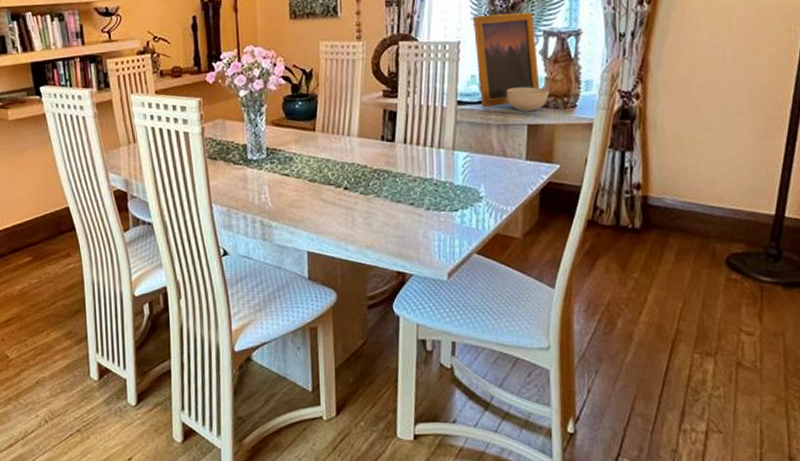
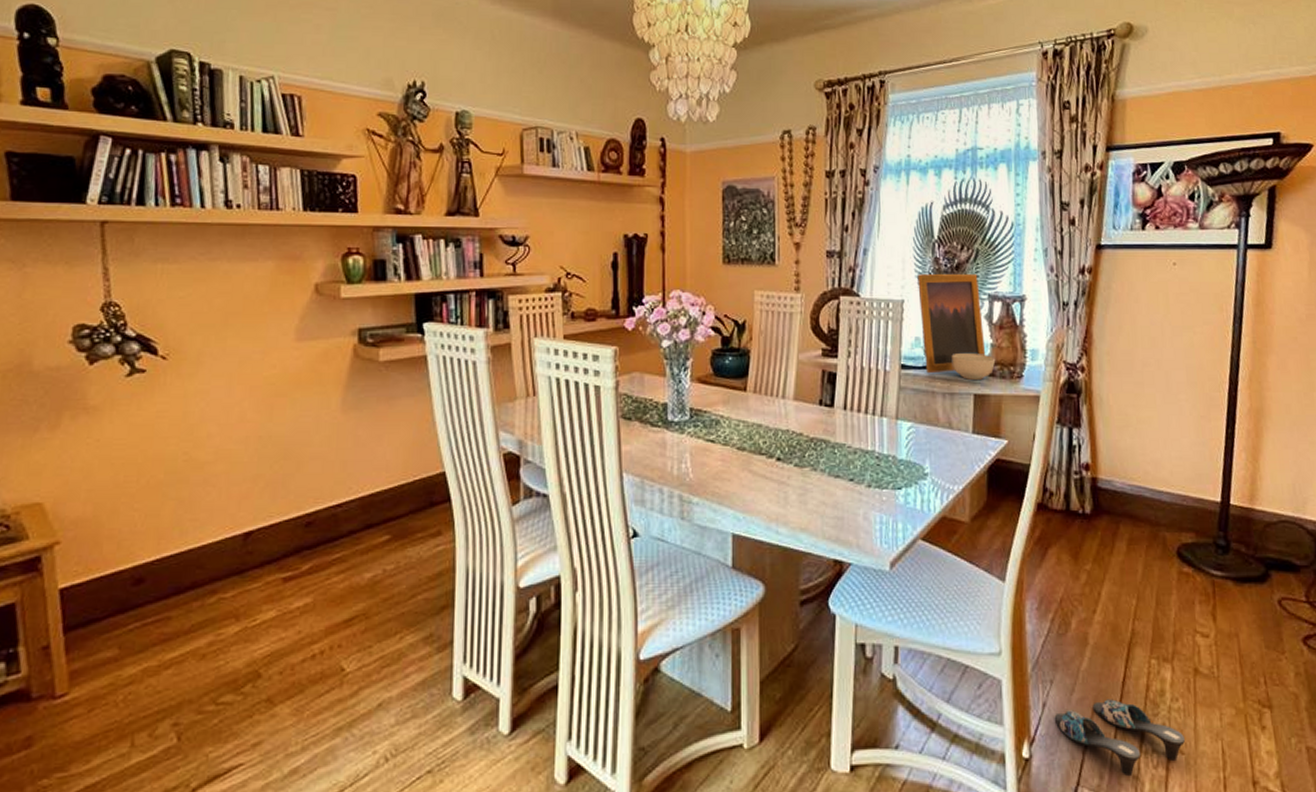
slippers: none [598,387,723,449] -> present [1054,699,1185,776]

